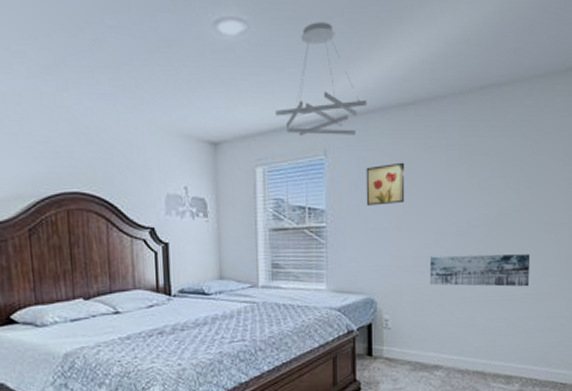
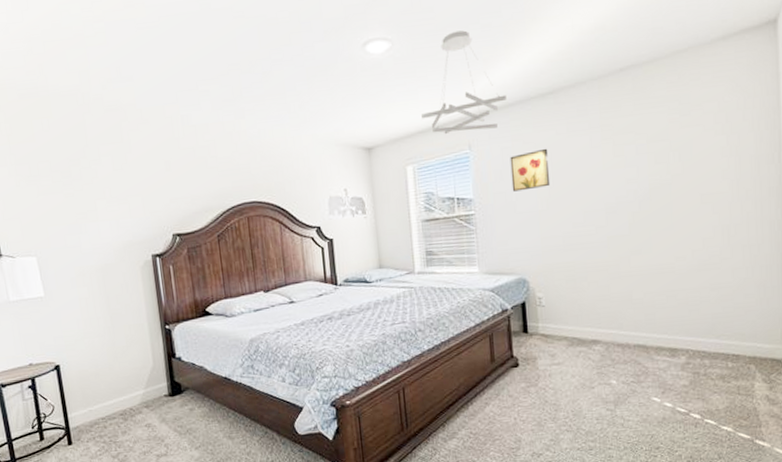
wall art: present [430,254,530,287] -> none [580,226,689,263]

